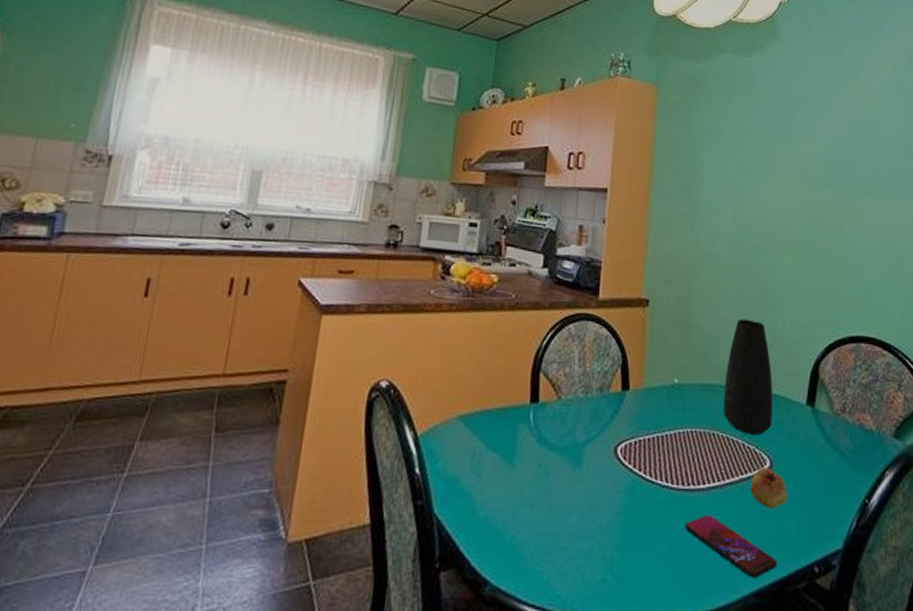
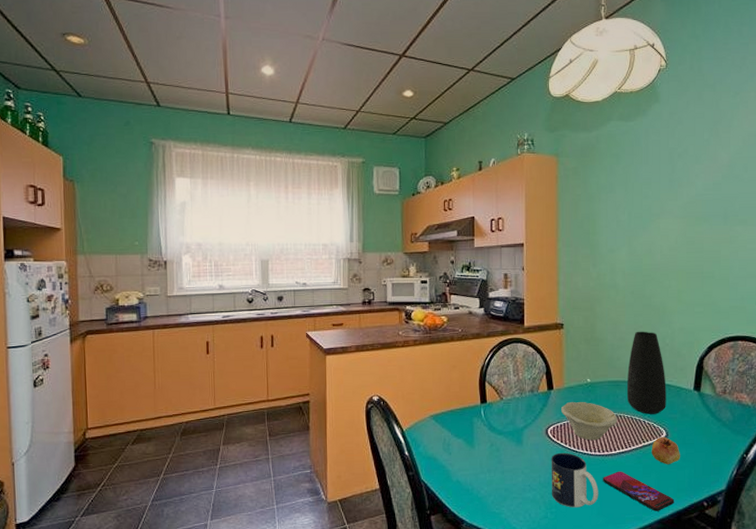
mug: none [614,482,679,568] -> present [551,452,599,508]
bowl: none [637,409,710,468] -> present [561,401,618,441]

